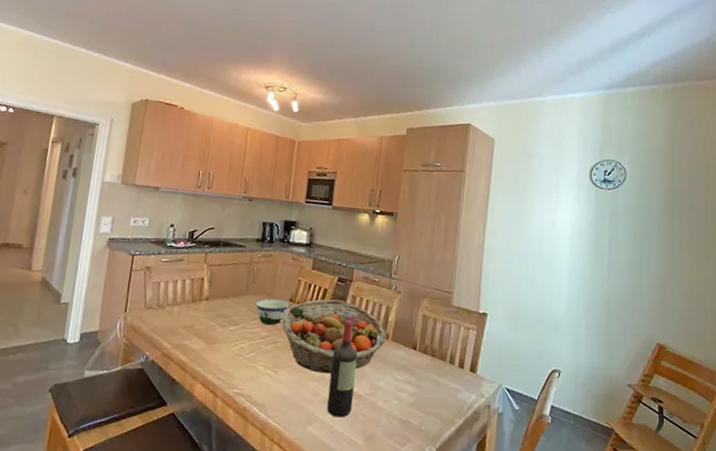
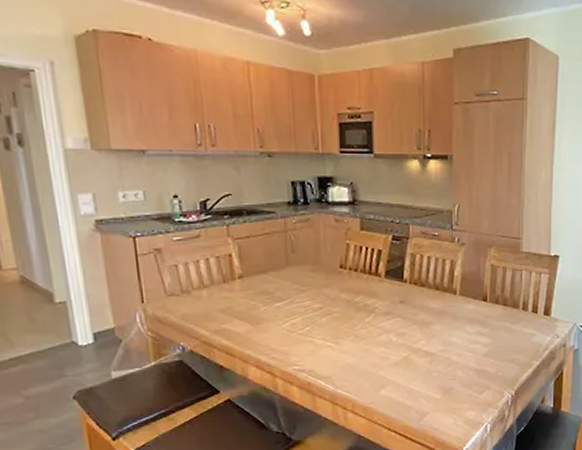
bowl: present [254,298,291,325] -> none [299,267,342,296]
fruit basket: present [281,299,386,374] -> none [333,260,453,338]
wine bottle: present [327,319,357,418] -> none [397,279,425,378]

